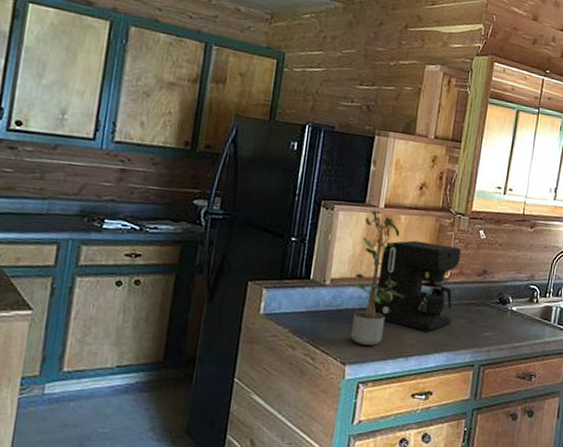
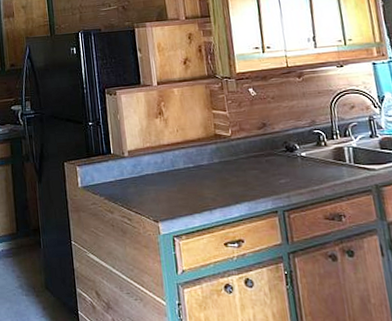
potted plant: present [350,207,405,346] -> none [144,86,195,203]
coffee maker: present [374,240,462,331] -> none [165,107,245,185]

